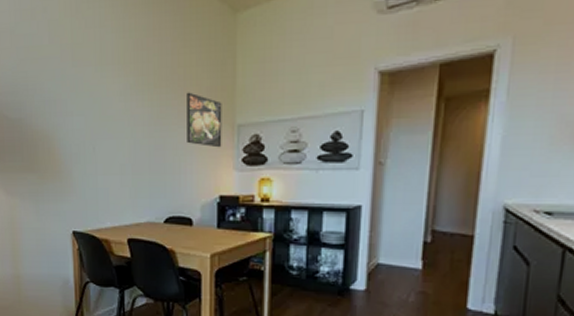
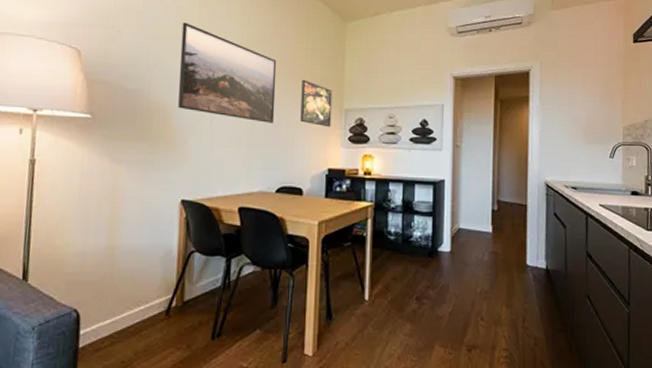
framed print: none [55,37,158,146] -> present [178,22,277,123]

